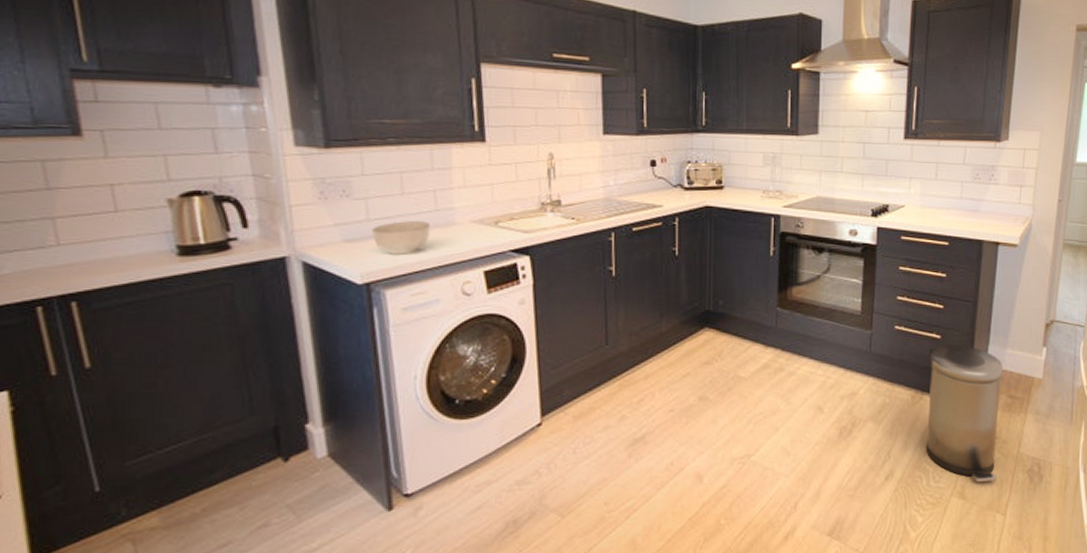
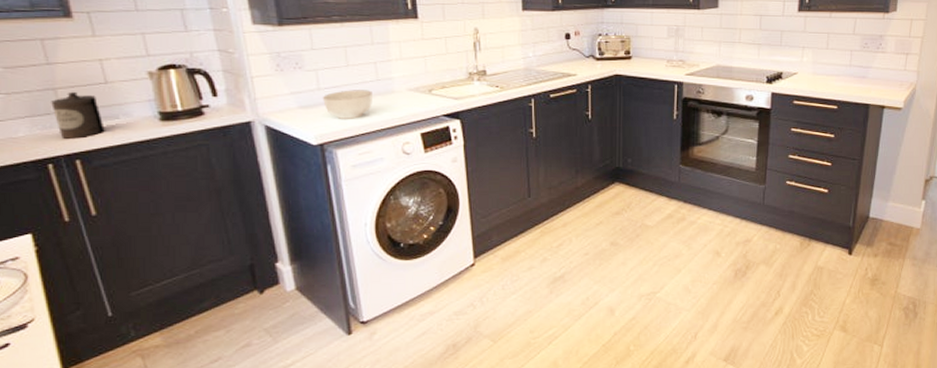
canister: none [47,221,110,277] -> present [51,91,105,139]
pedal bin: present [926,345,1002,483] -> none [812,198,884,319]

